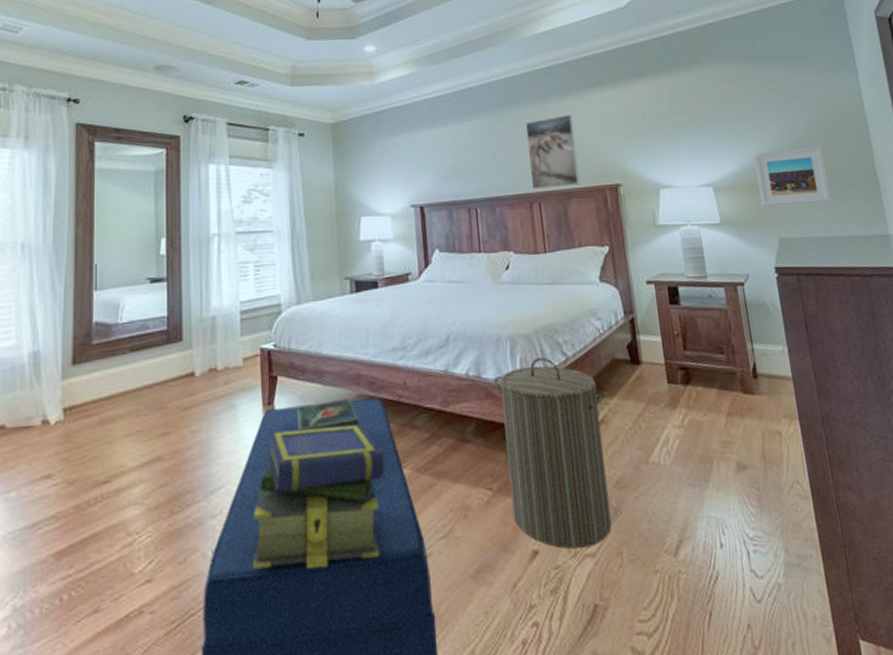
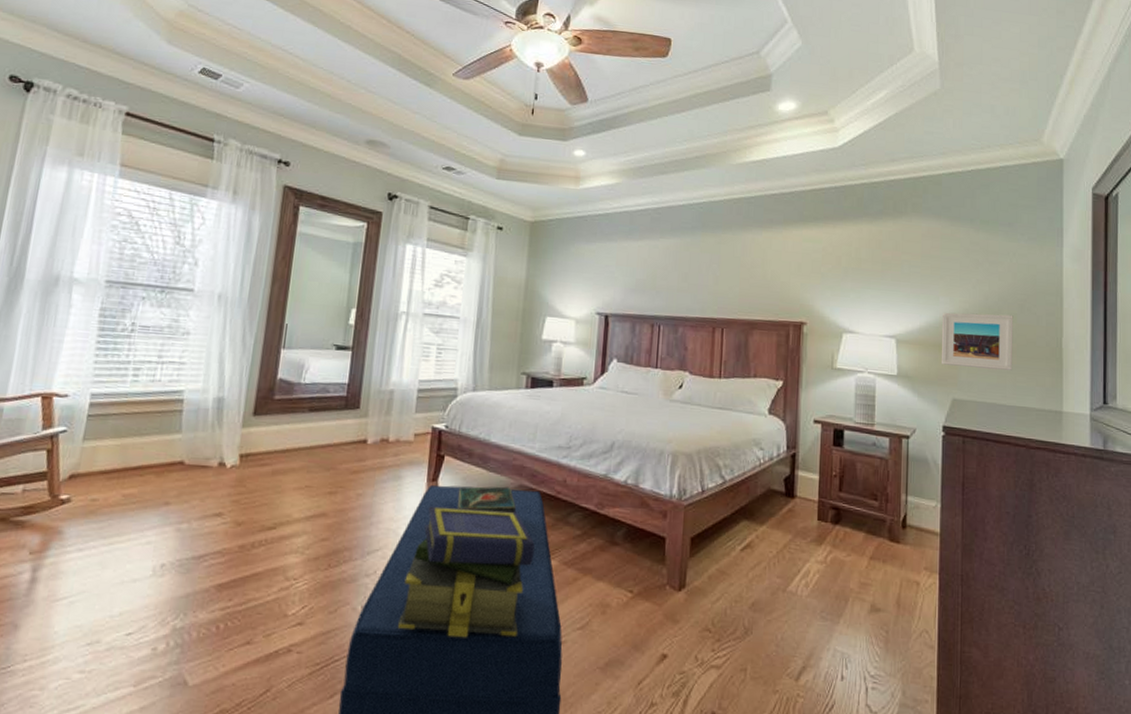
laundry hamper: present [493,356,612,549] -> none [648,476,758,659]
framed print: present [525,114,580,189] -> none [717,246,769,318]

